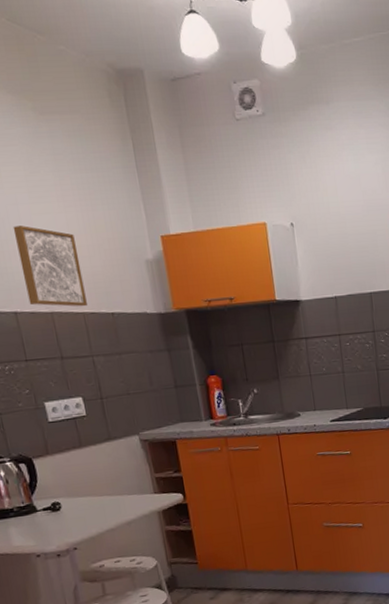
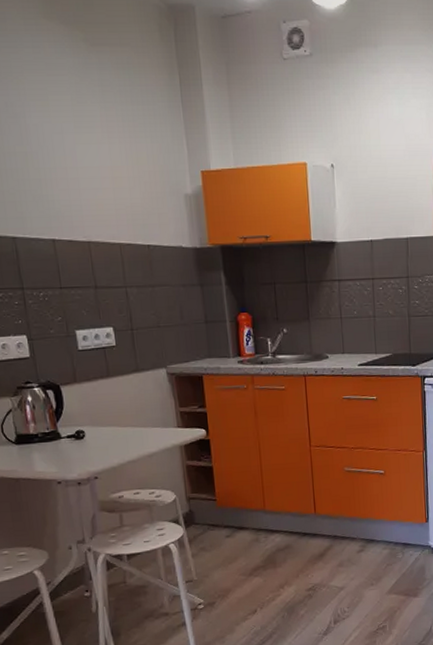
wall art: present [12,225,87,307] -> none [56,155,124,238]

